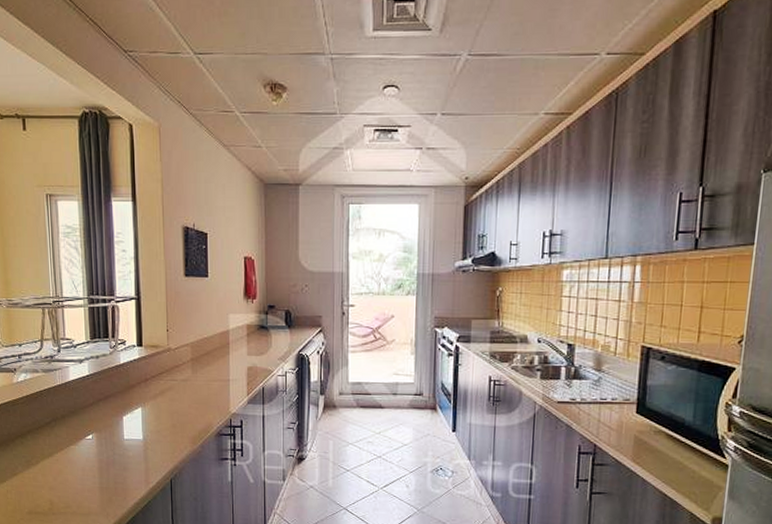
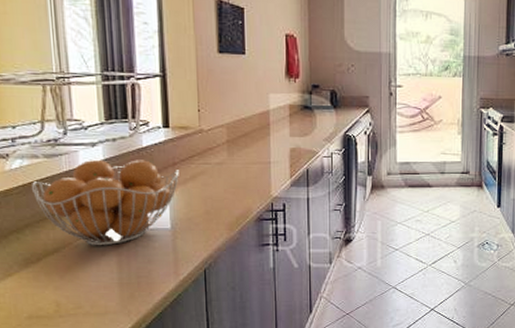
fruit basket: none [32,374,150,453] -> present [31,159,179,246]

